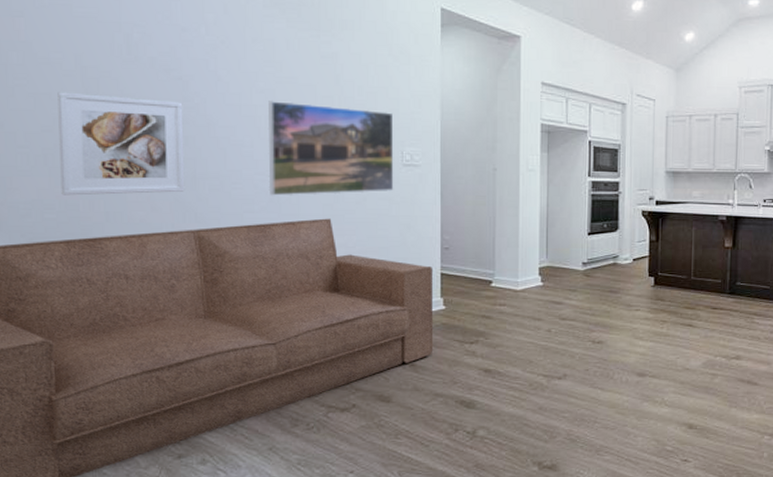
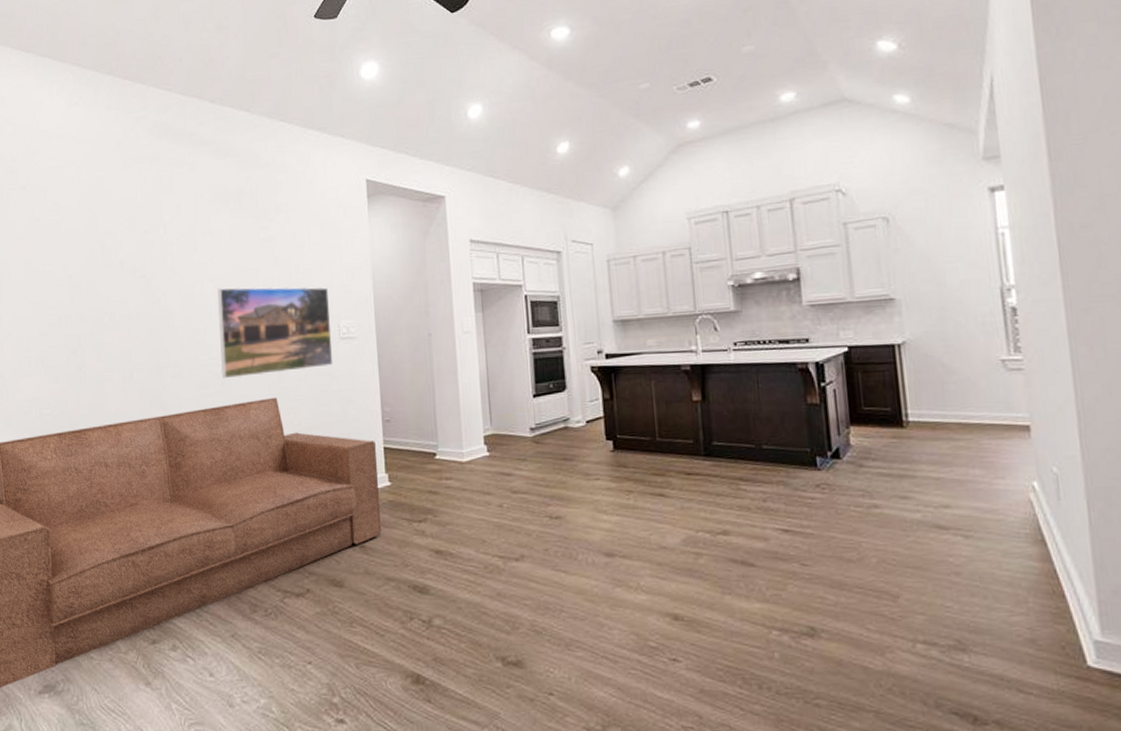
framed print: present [57,92,185,196] -> none [51,297,151,392]

